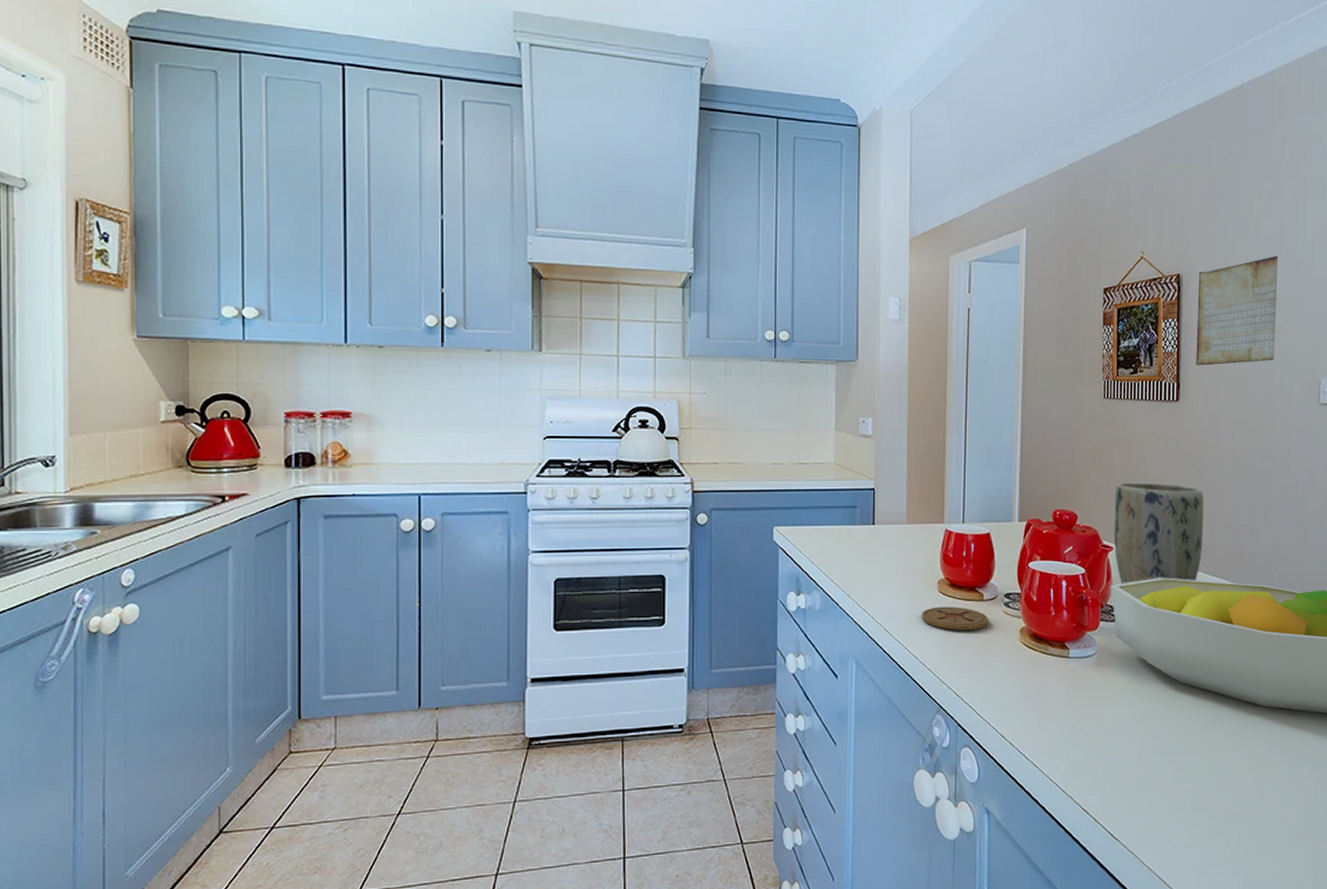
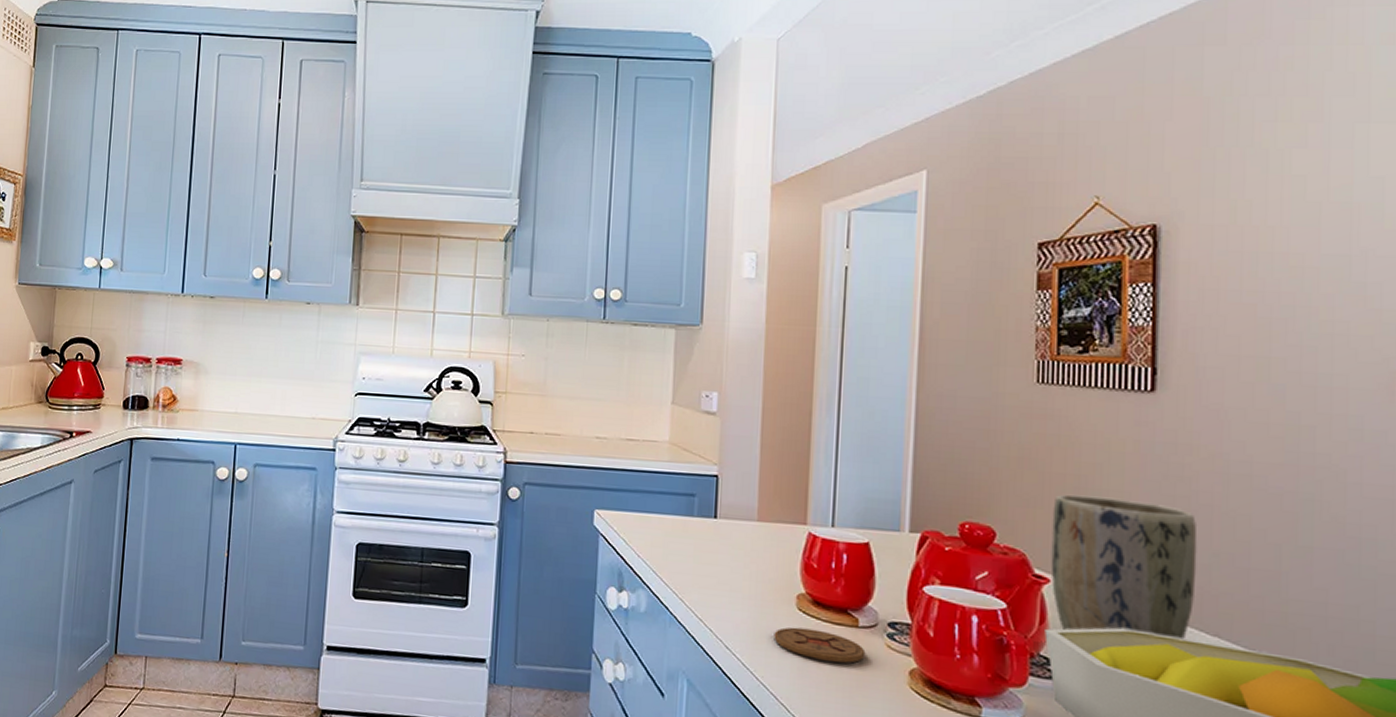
periodic table: present [1196,256,1278,366] -> none [1183,199,1322,346]

